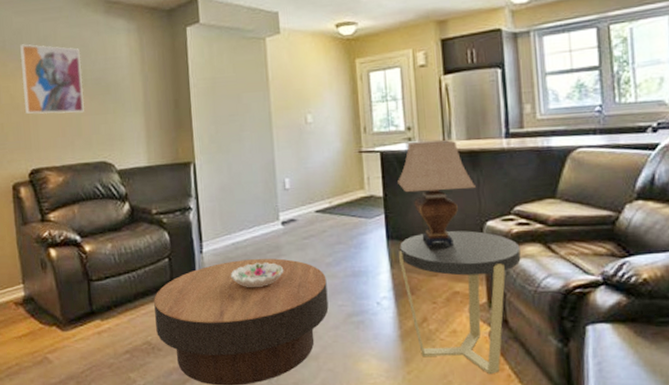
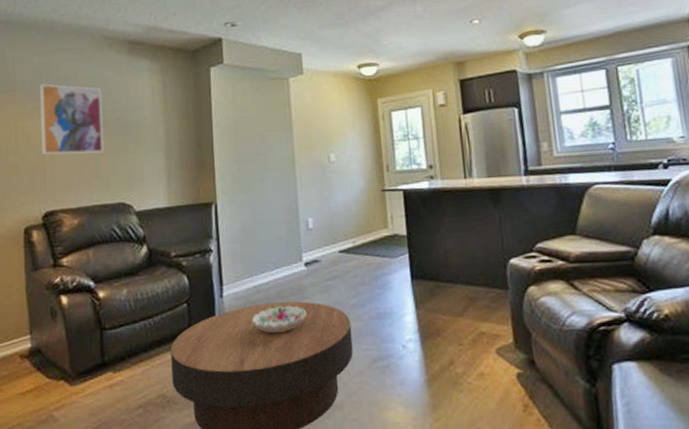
table lamp: present [398,140,476,247] -> none [421,178,498,286]
side table: present [399,230,521,375] -> none [423,269,545,420]

